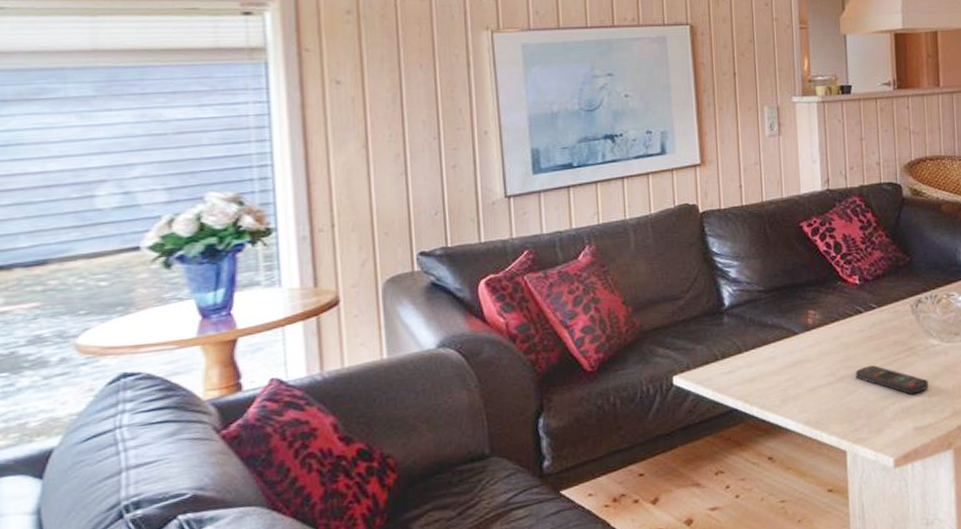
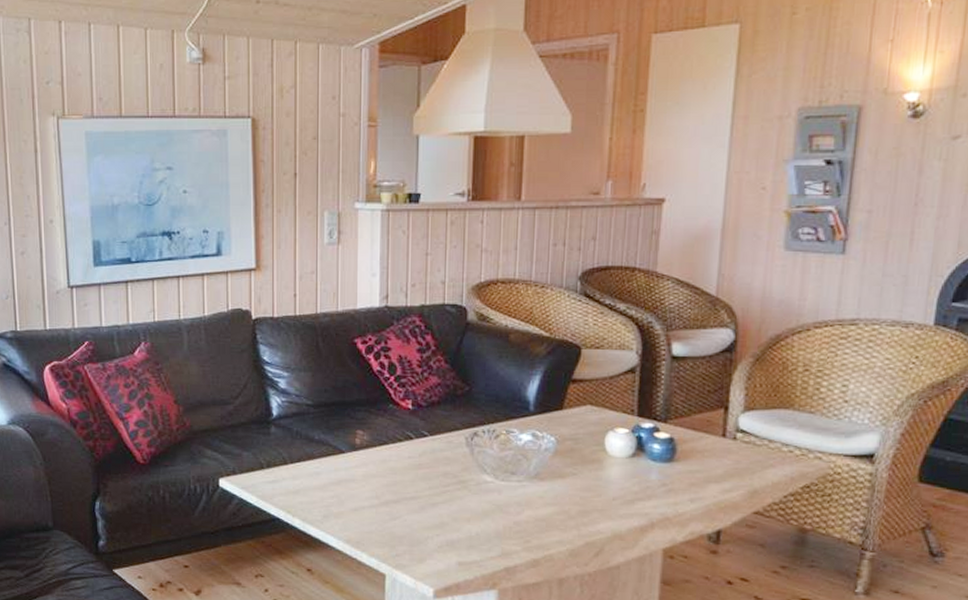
remote control: present [855,365,928,395] -> none [400,494,477,529]

